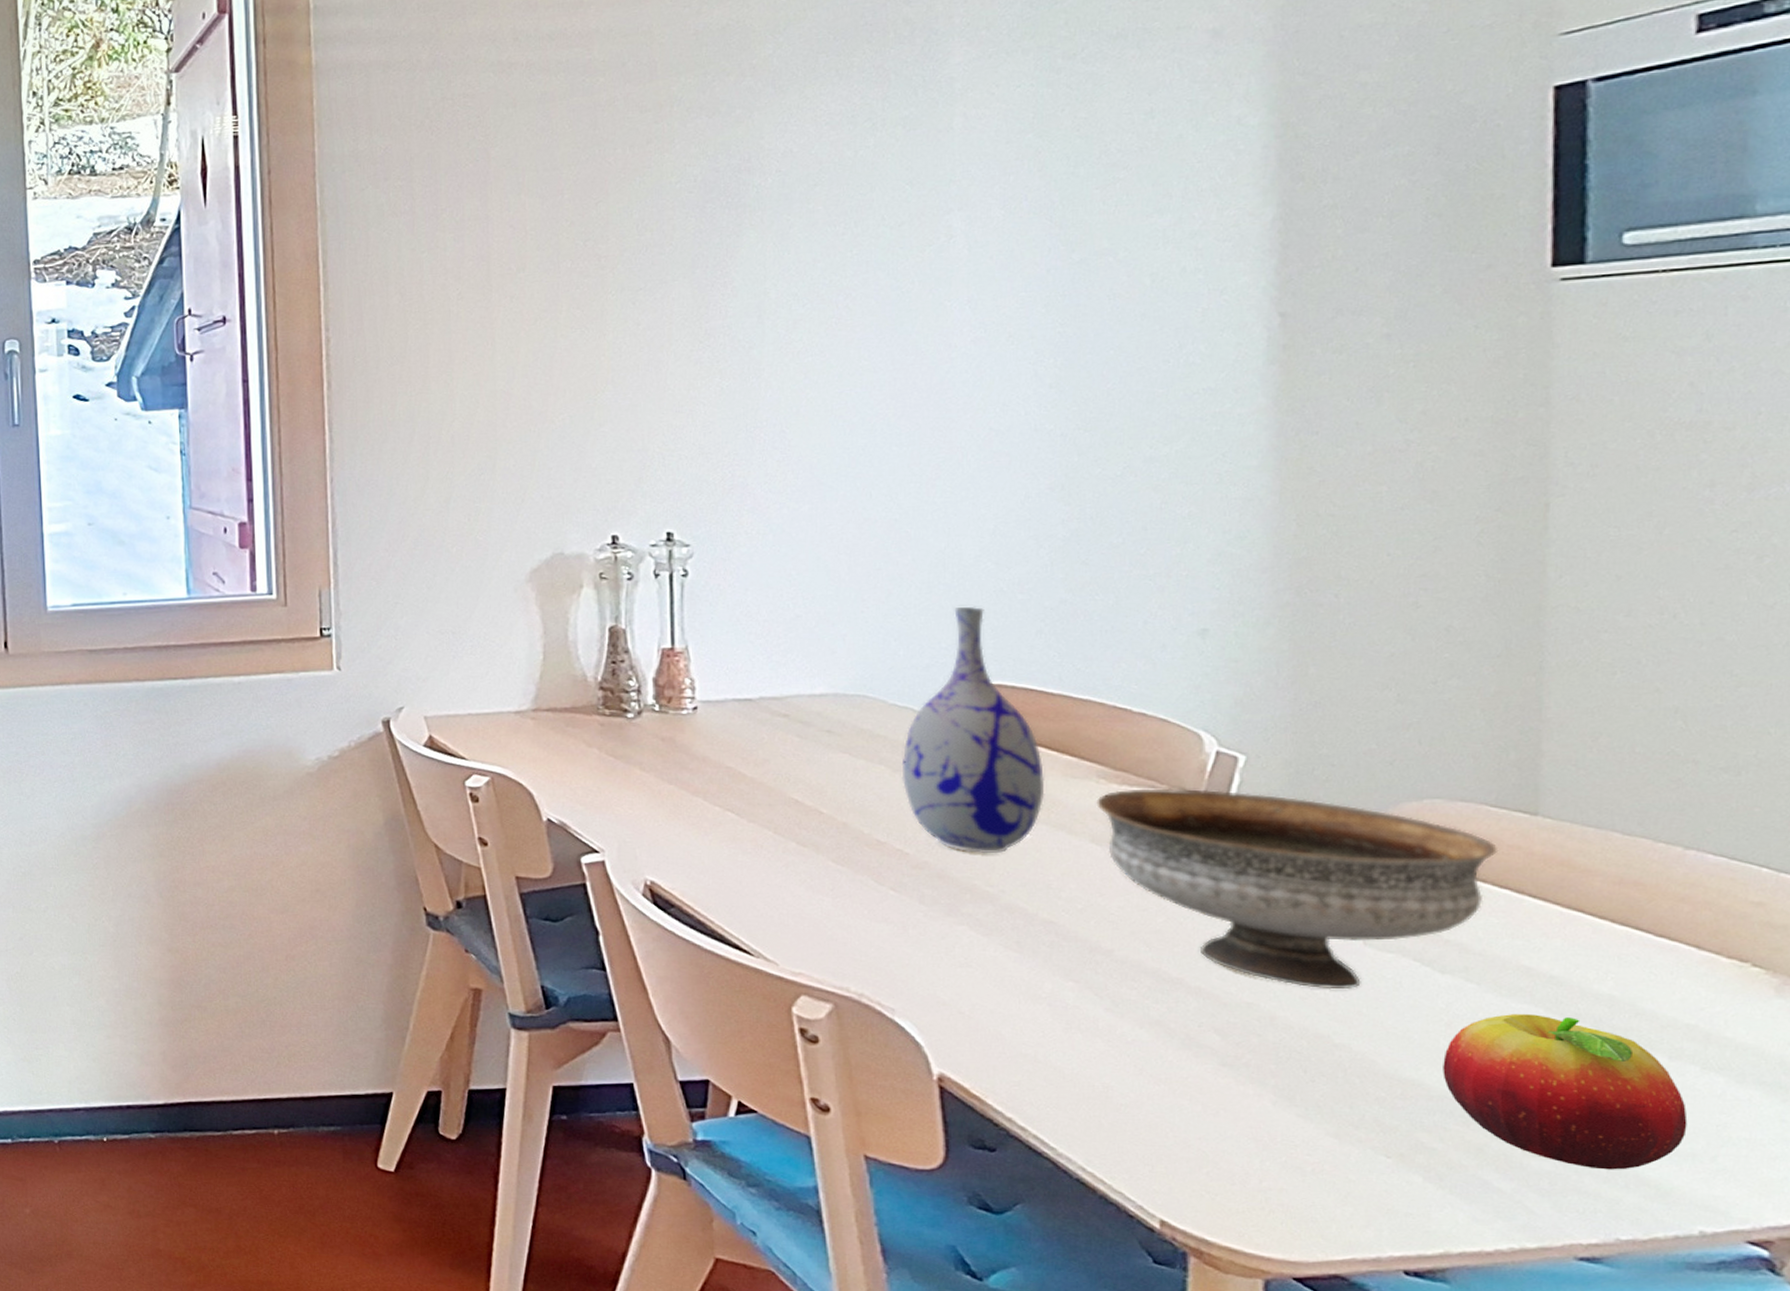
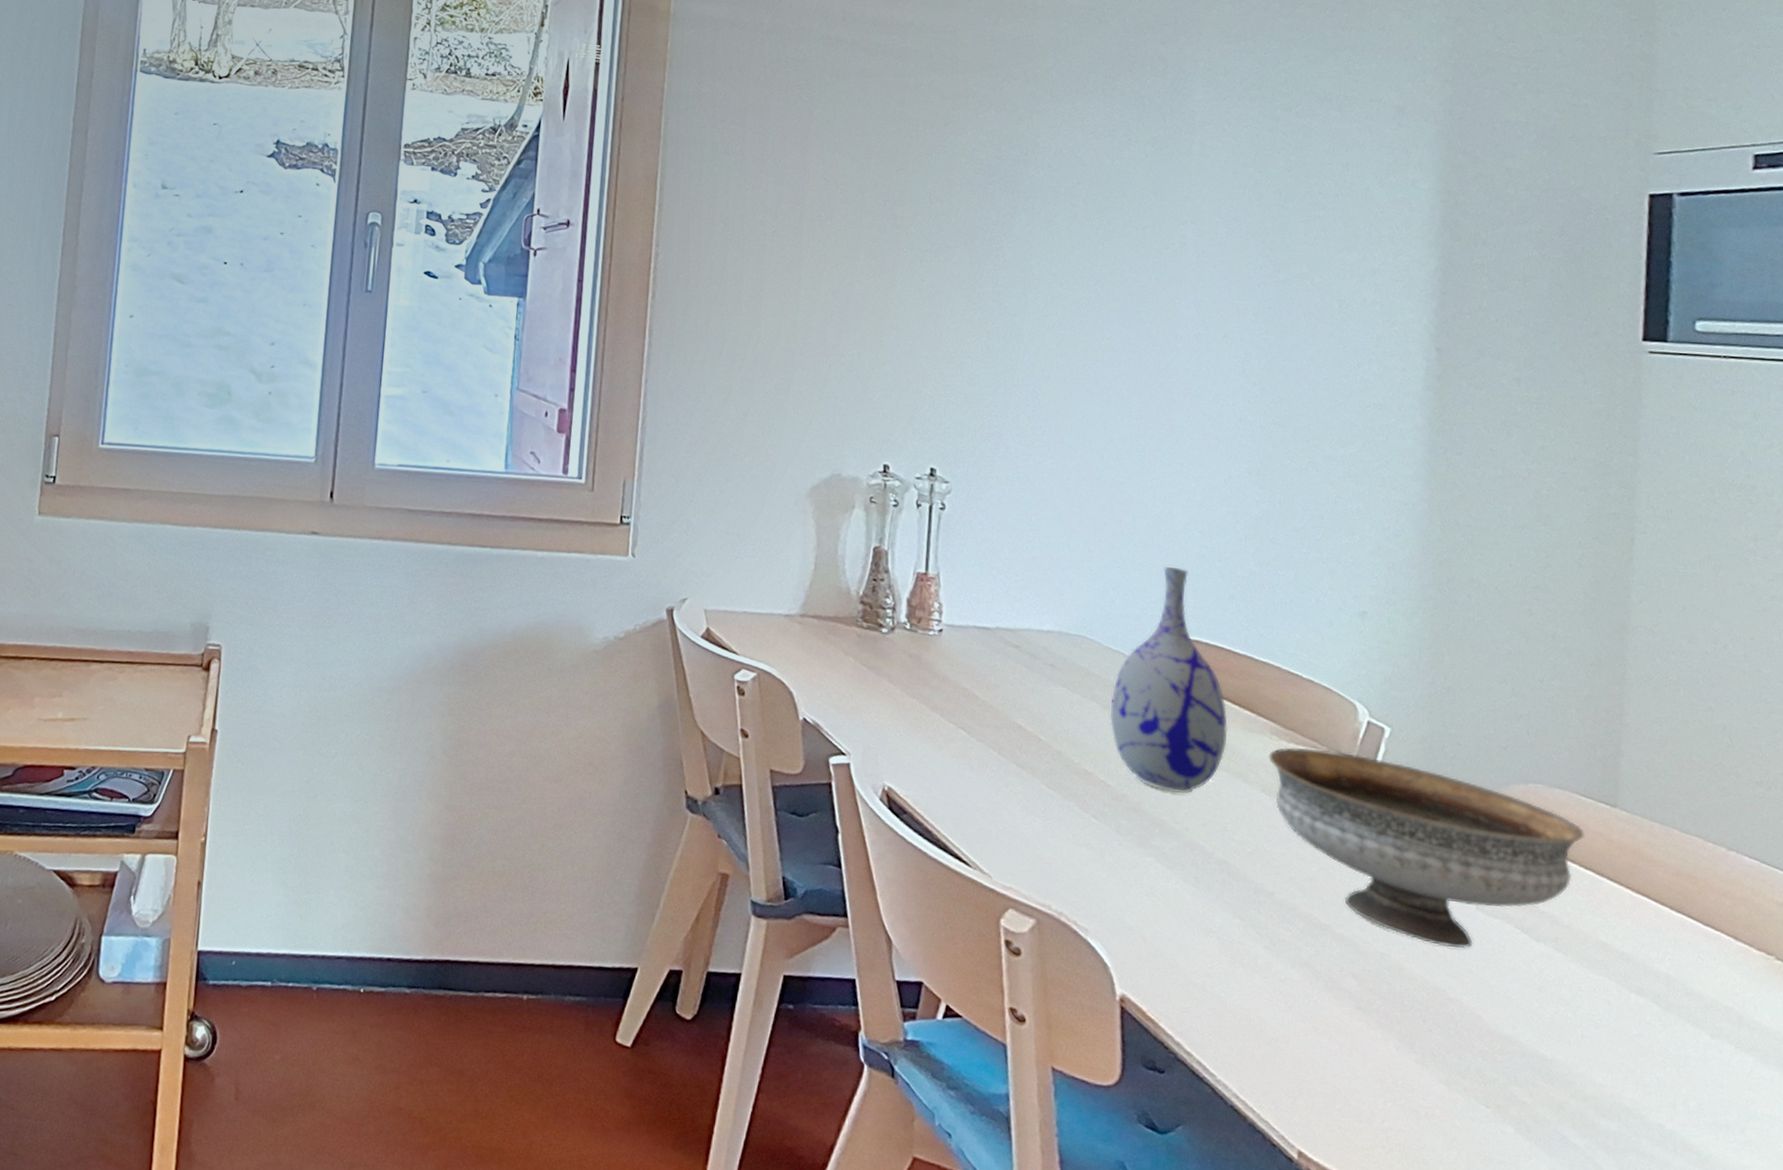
fruit: present [1443,1014,1688,1170] -> none [1534,983,1724,1135]

